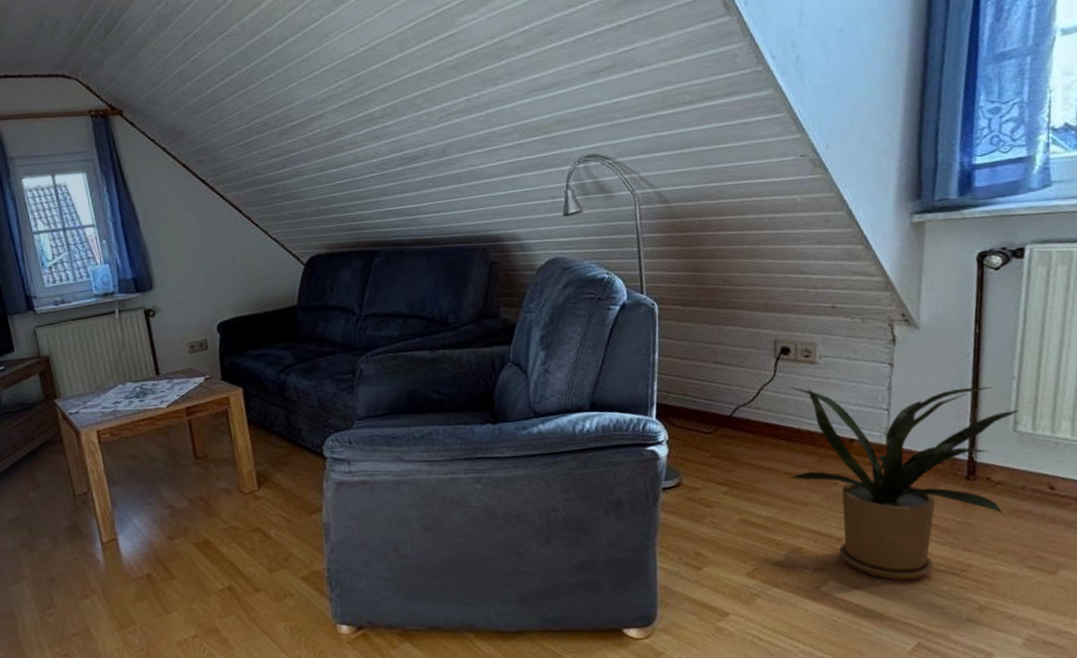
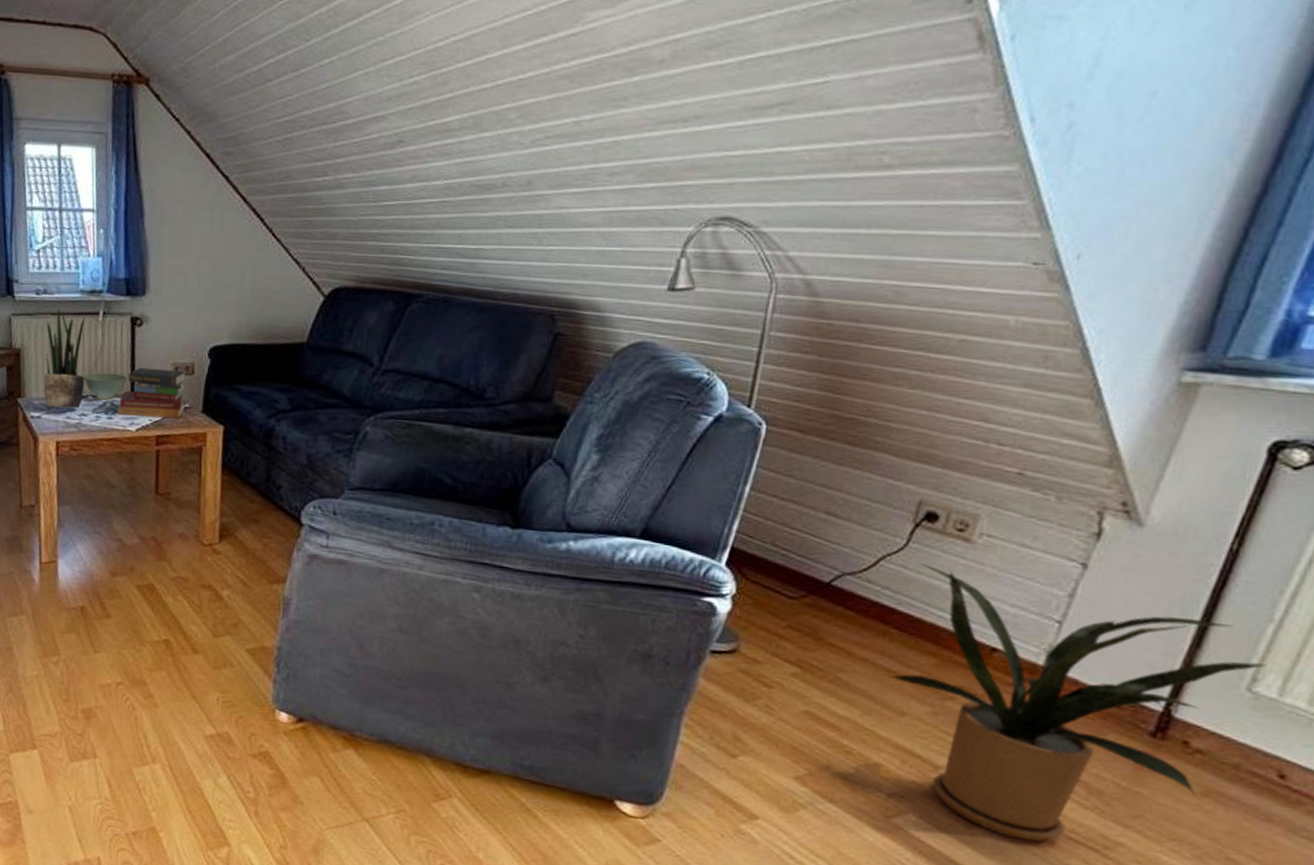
potted plant: none [69,314,114,402] -> present [43,309,85,409]
bowl: none [112,360,151,386] -> present [84,372,127,400]
books: none [147,348,206,397] -> present [118,367,186,419]

